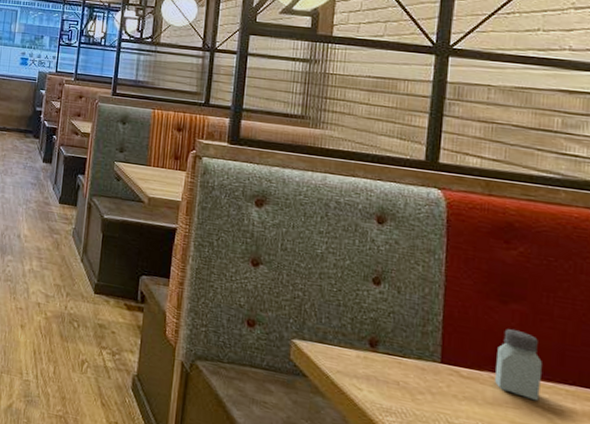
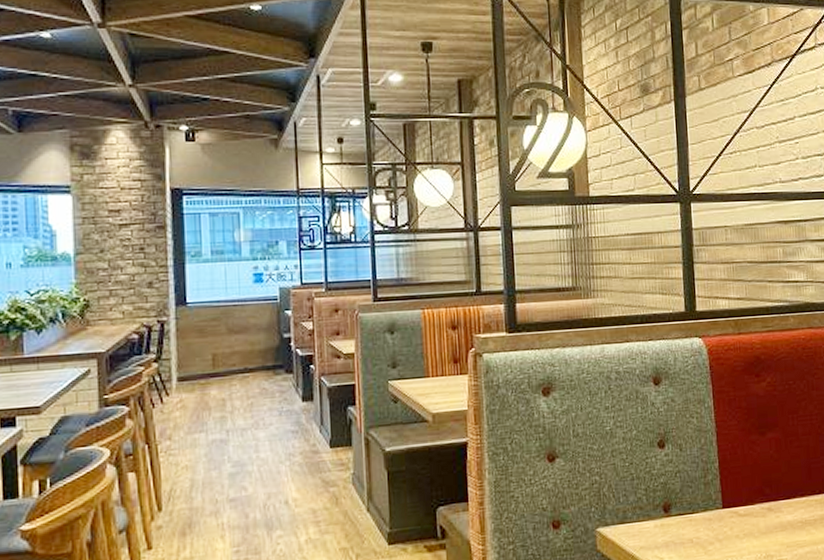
saltshaker: present [495,329,542,402] -> none [763,457,798,519]

